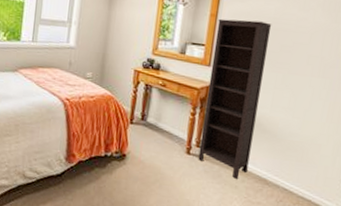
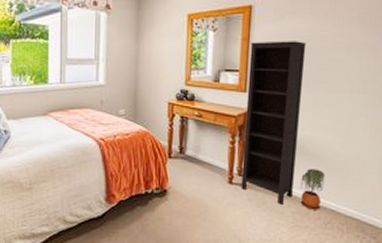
potted plant: none [254,146,281,188] -> present [300,168,326,210]

